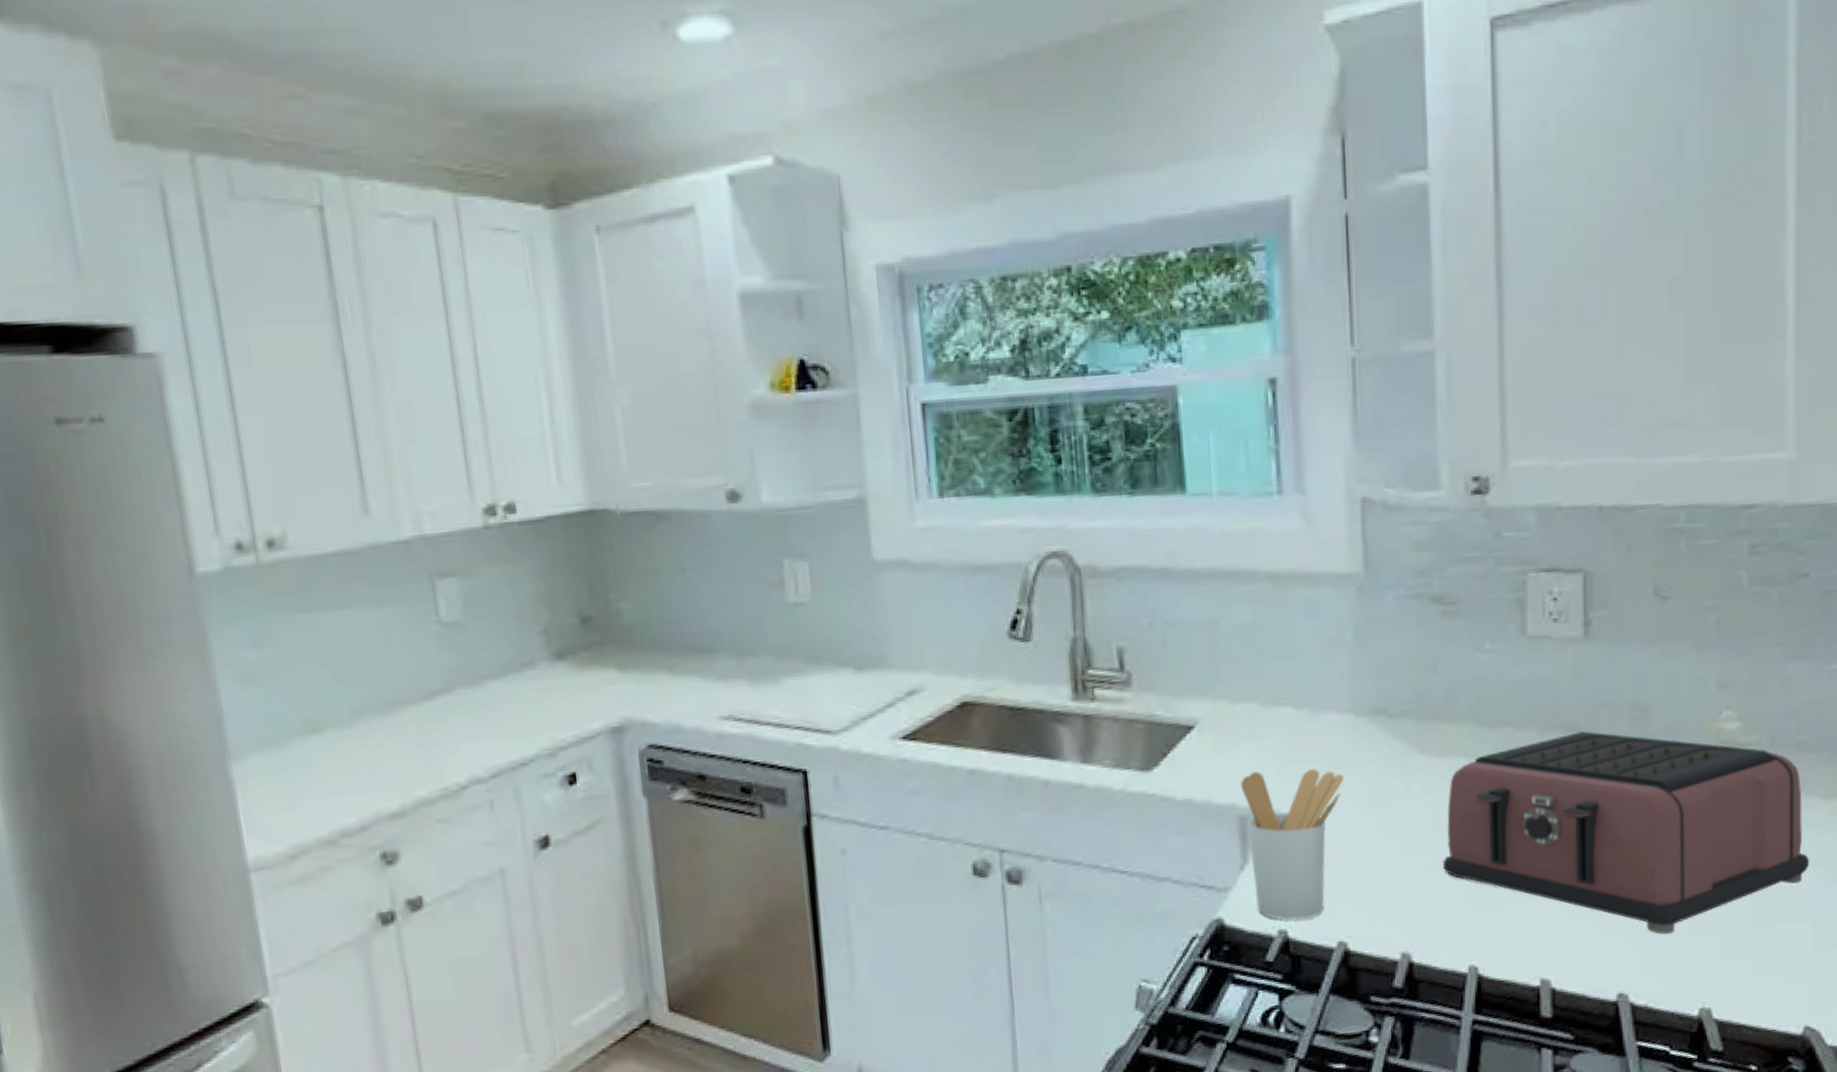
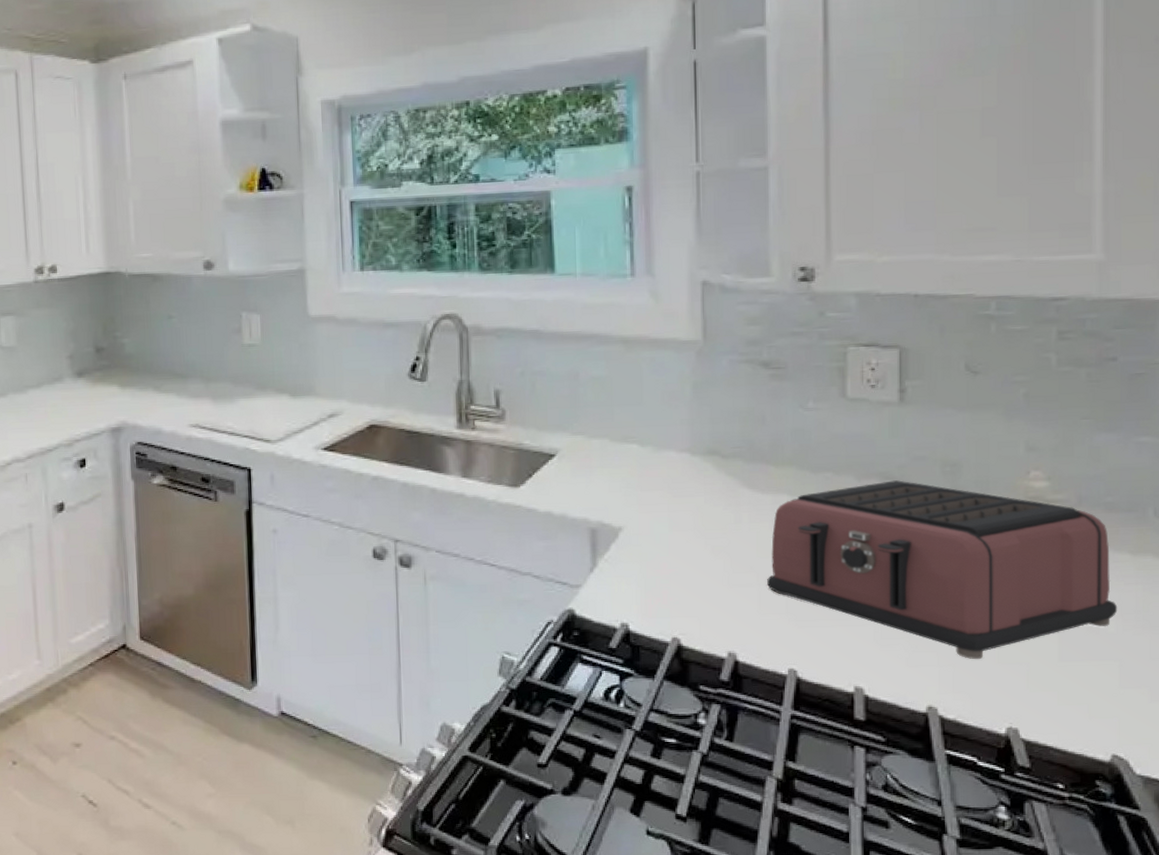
utensil holder: present [1241,768,1344,921] -> none [593,494,681,617]

